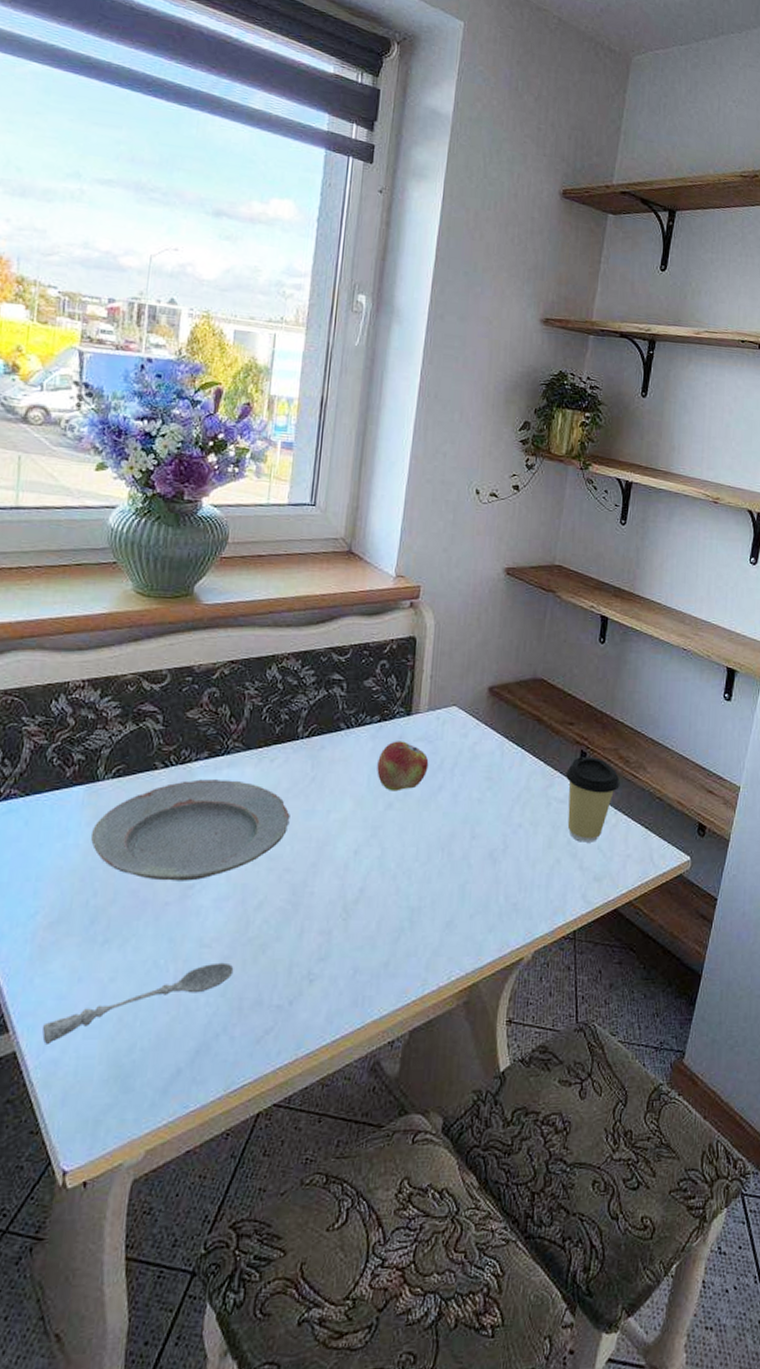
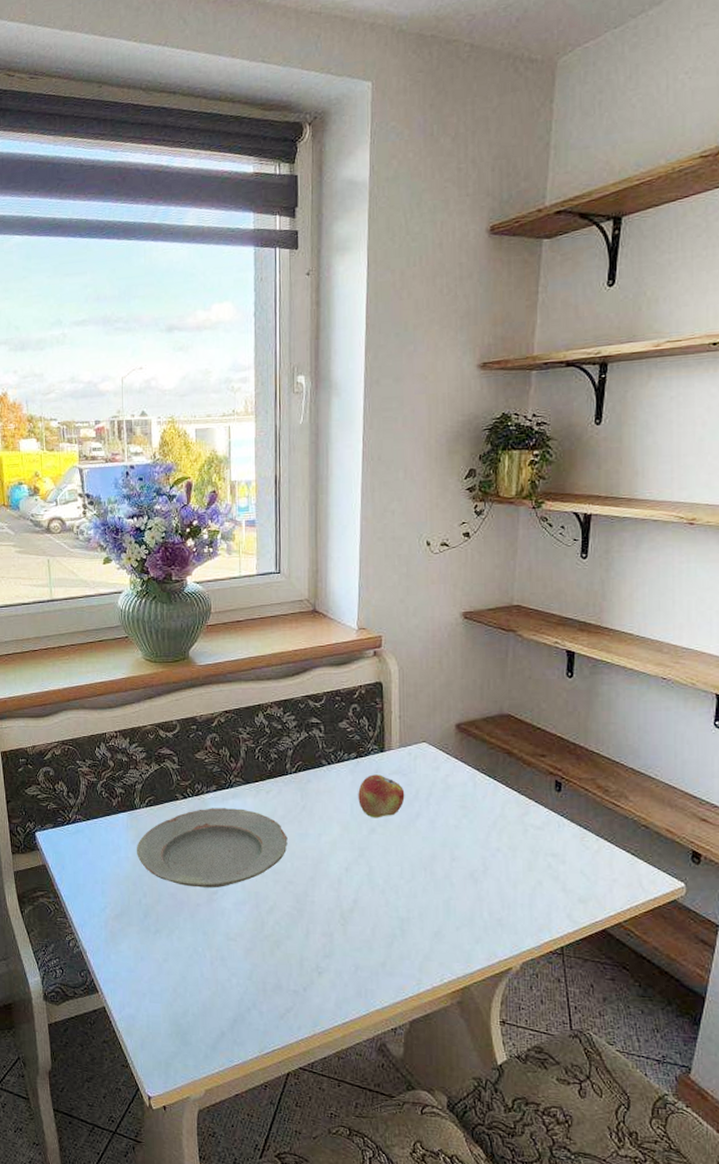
soupspoon: present [42,962,234,1046] -> none [120,953,256,1005]
coffee cup: present [566,757,620,842] -> none [541,787,600,867]

